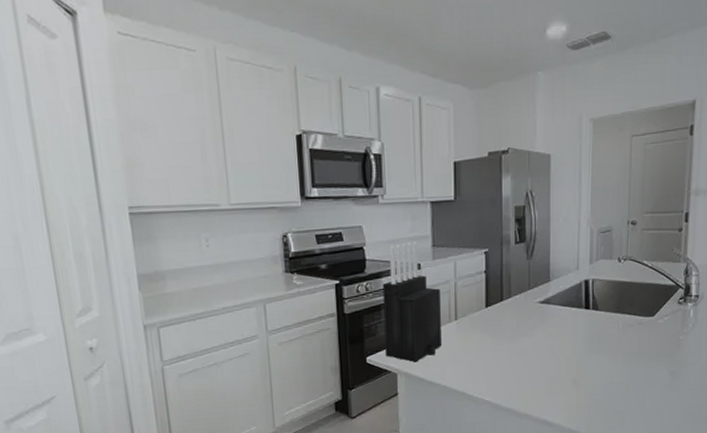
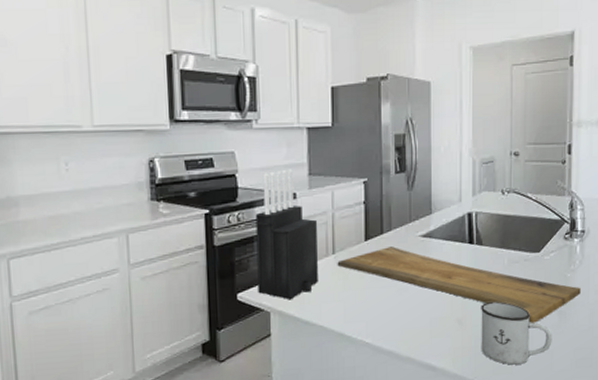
cutting board: none [459,312,693,384] -> present [337,246,581,324]
mug: none [594,363,664,421] -> present [481,302,552,365]

